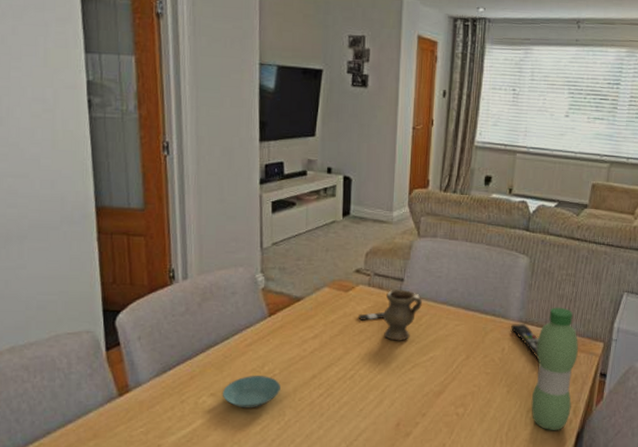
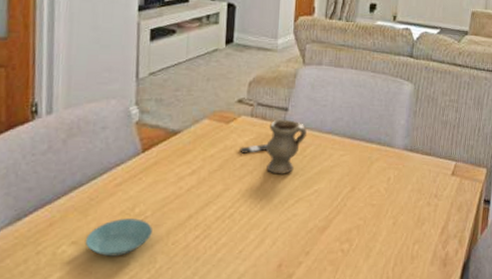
remote control: present [511,323,539,359] -> none [397,151,424,188]
water bottle: present [531,307,578,431] -> none [417,134,462,263]

